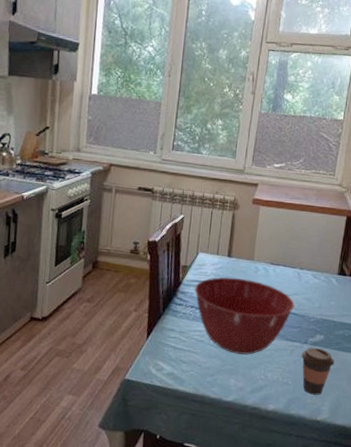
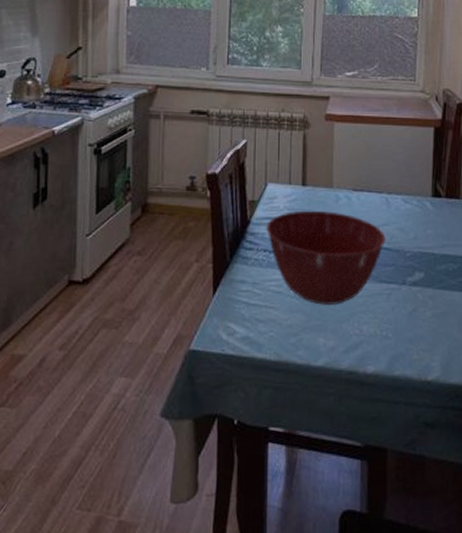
coffee cup: present [301,347,335,395] -> none [400,288,440,348]

